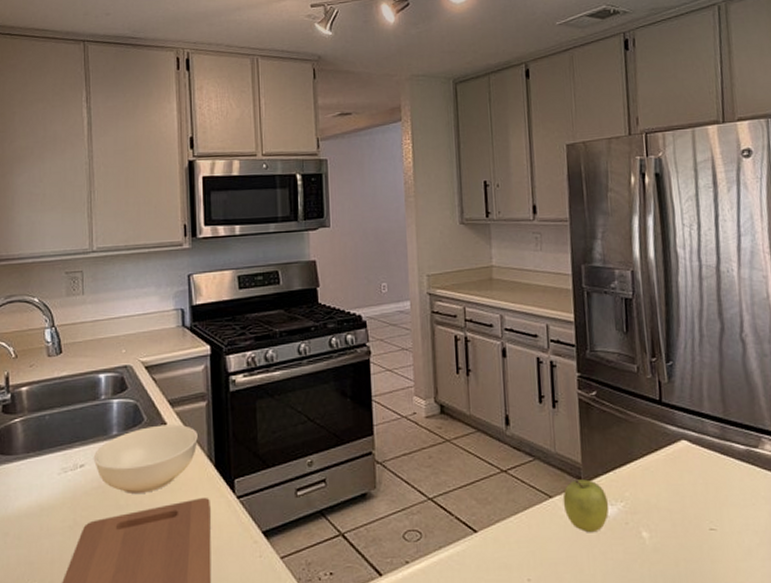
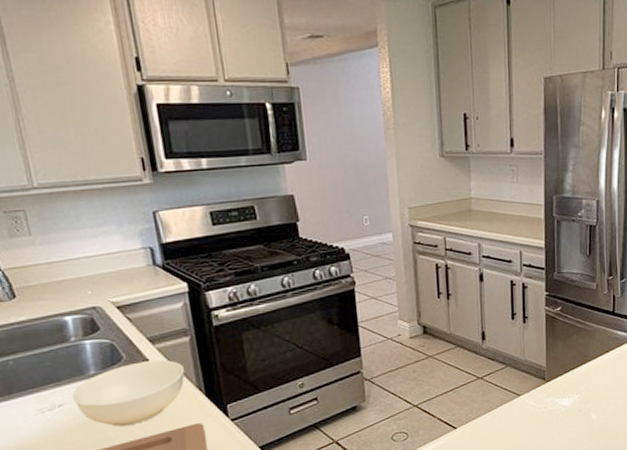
fruit: present [562,479,609,533] -> none [529,379,567,420]

